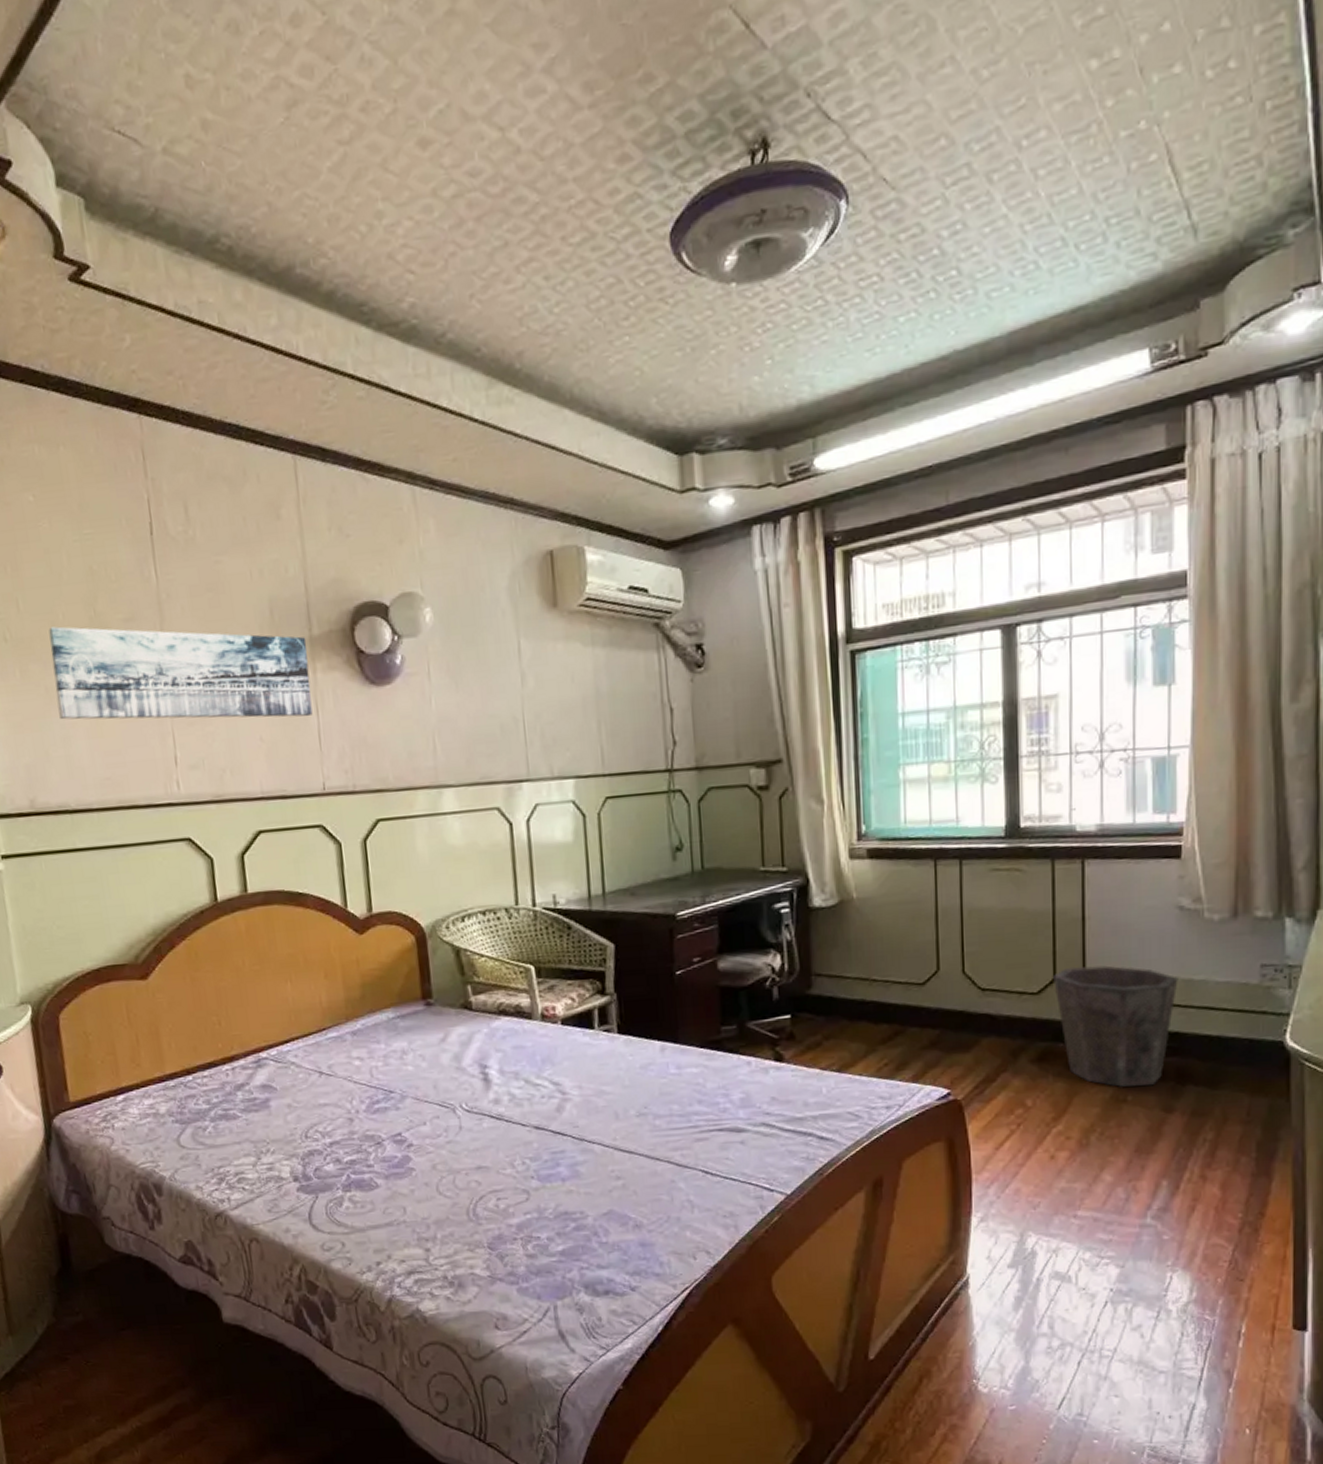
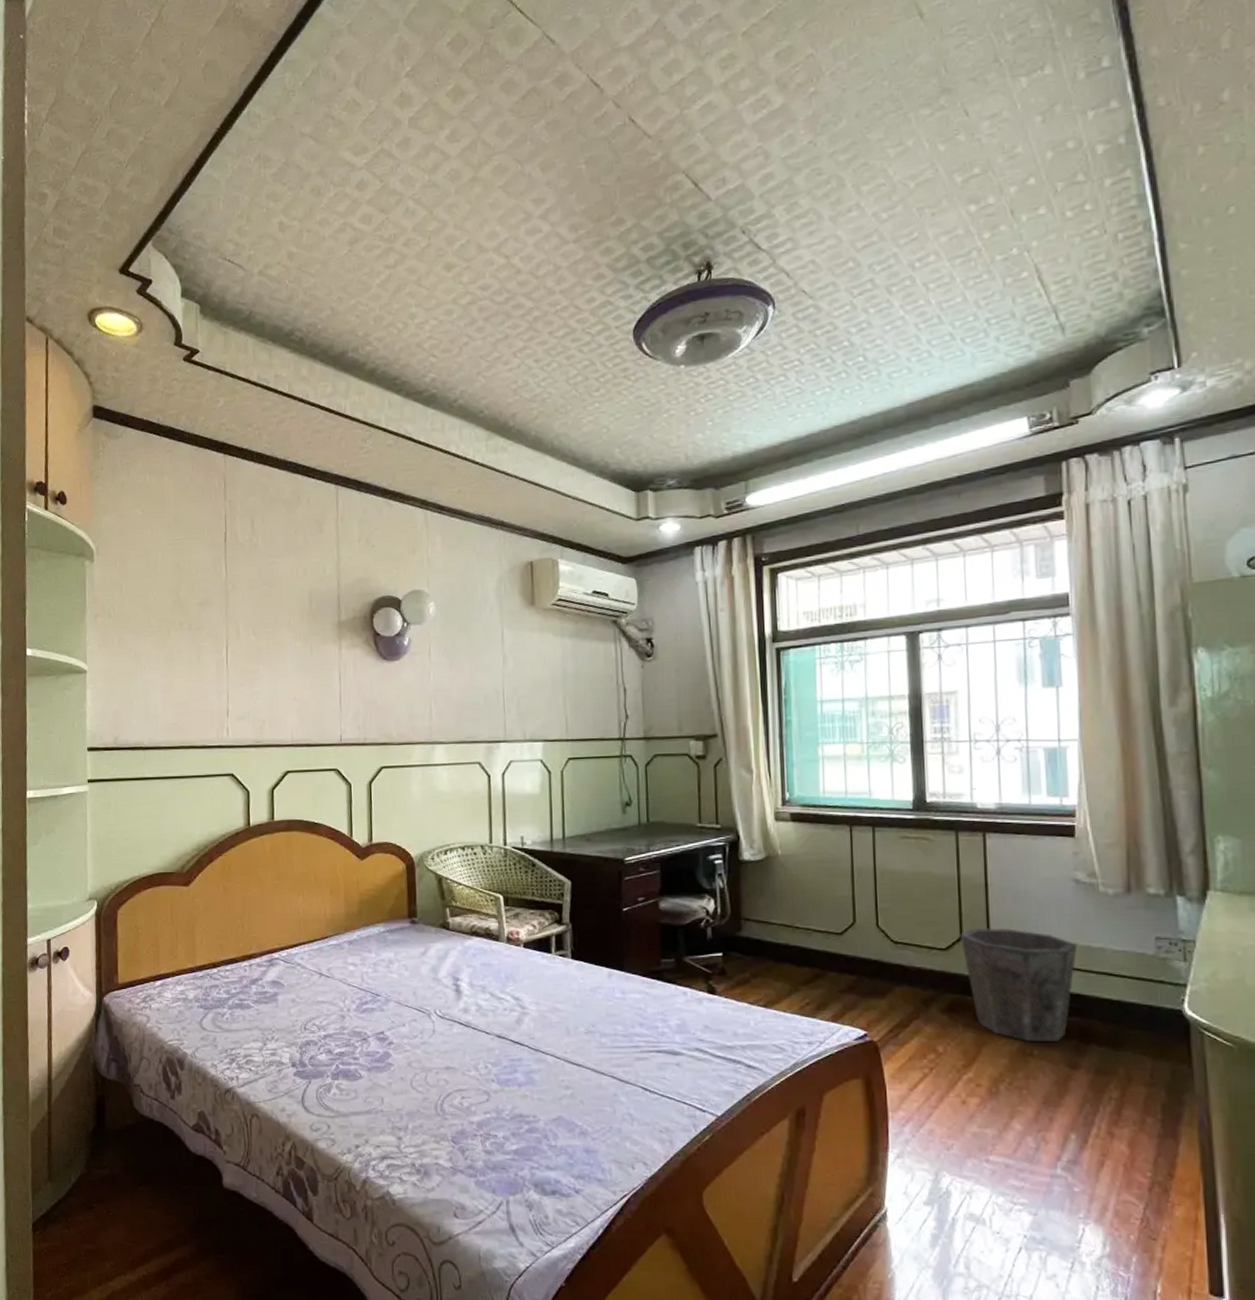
wall art: present [48,626,313,720] -> none [142,607,337,683]

